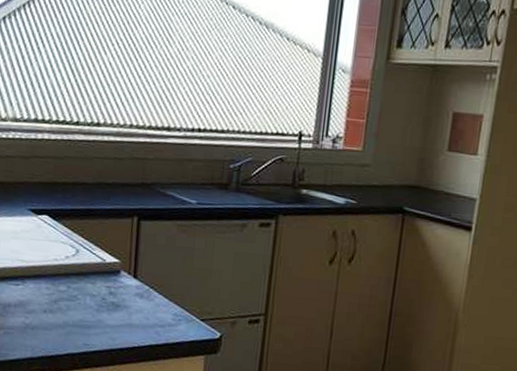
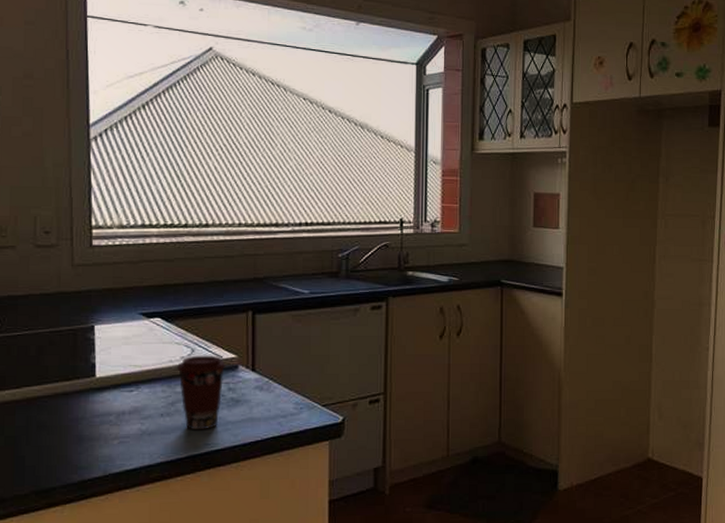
coffee cup: none [60,256,109,331] -> present [176,355,226,430]

